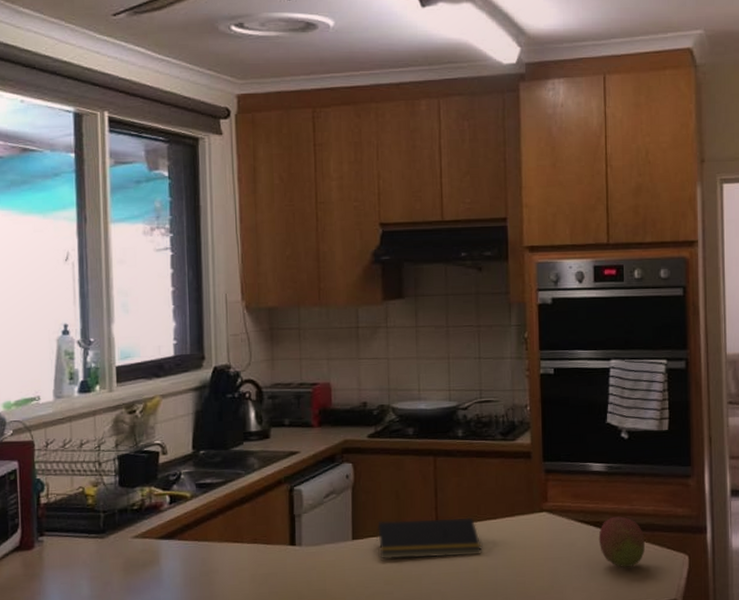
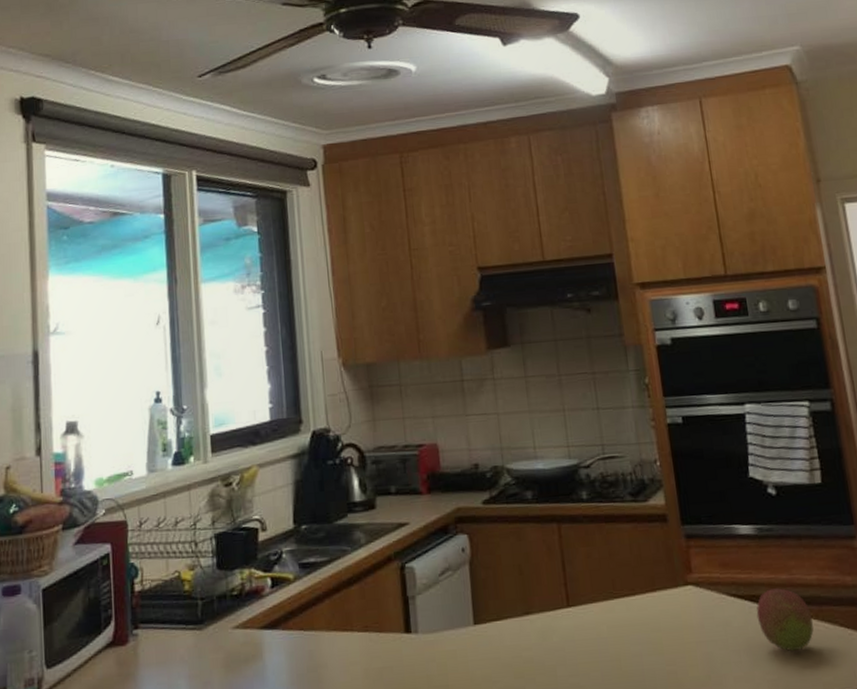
notepad: present [376,517,483,559] -> none [500,594,623,646]

